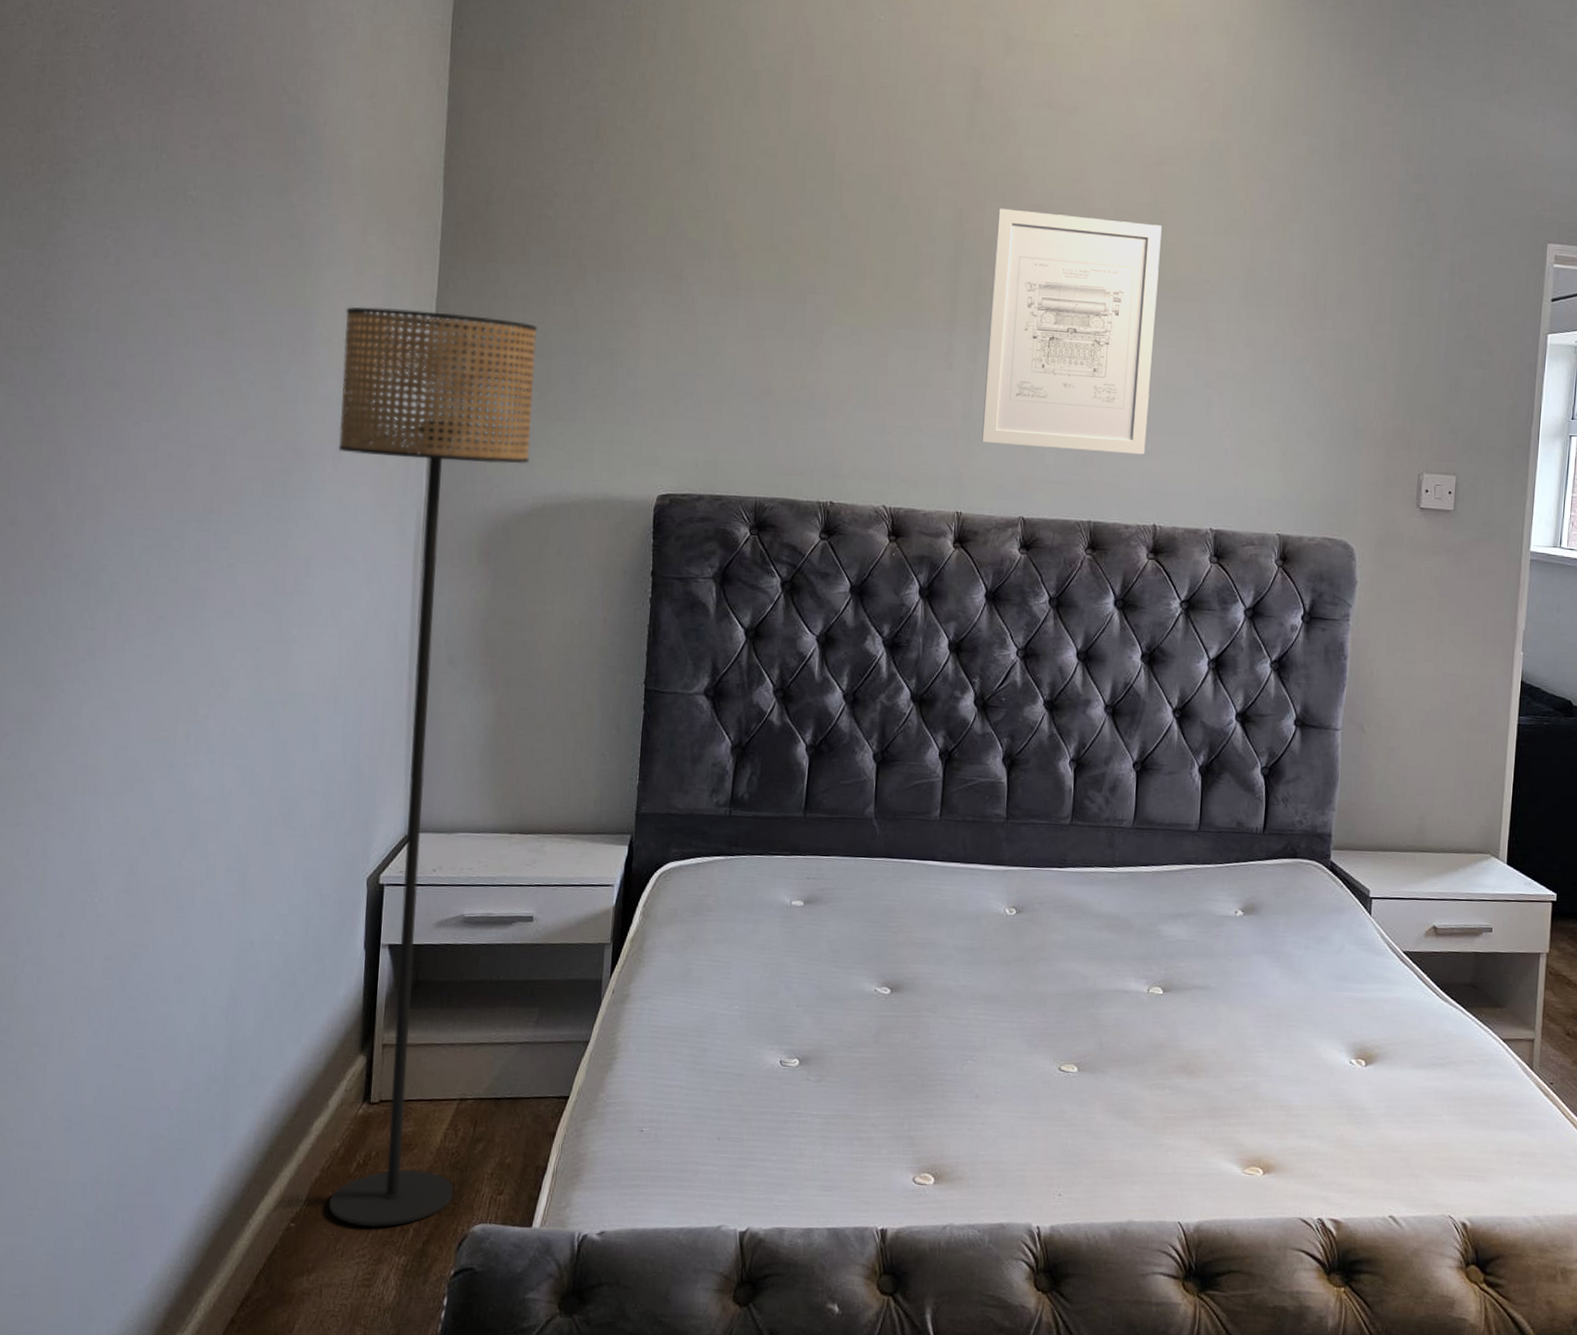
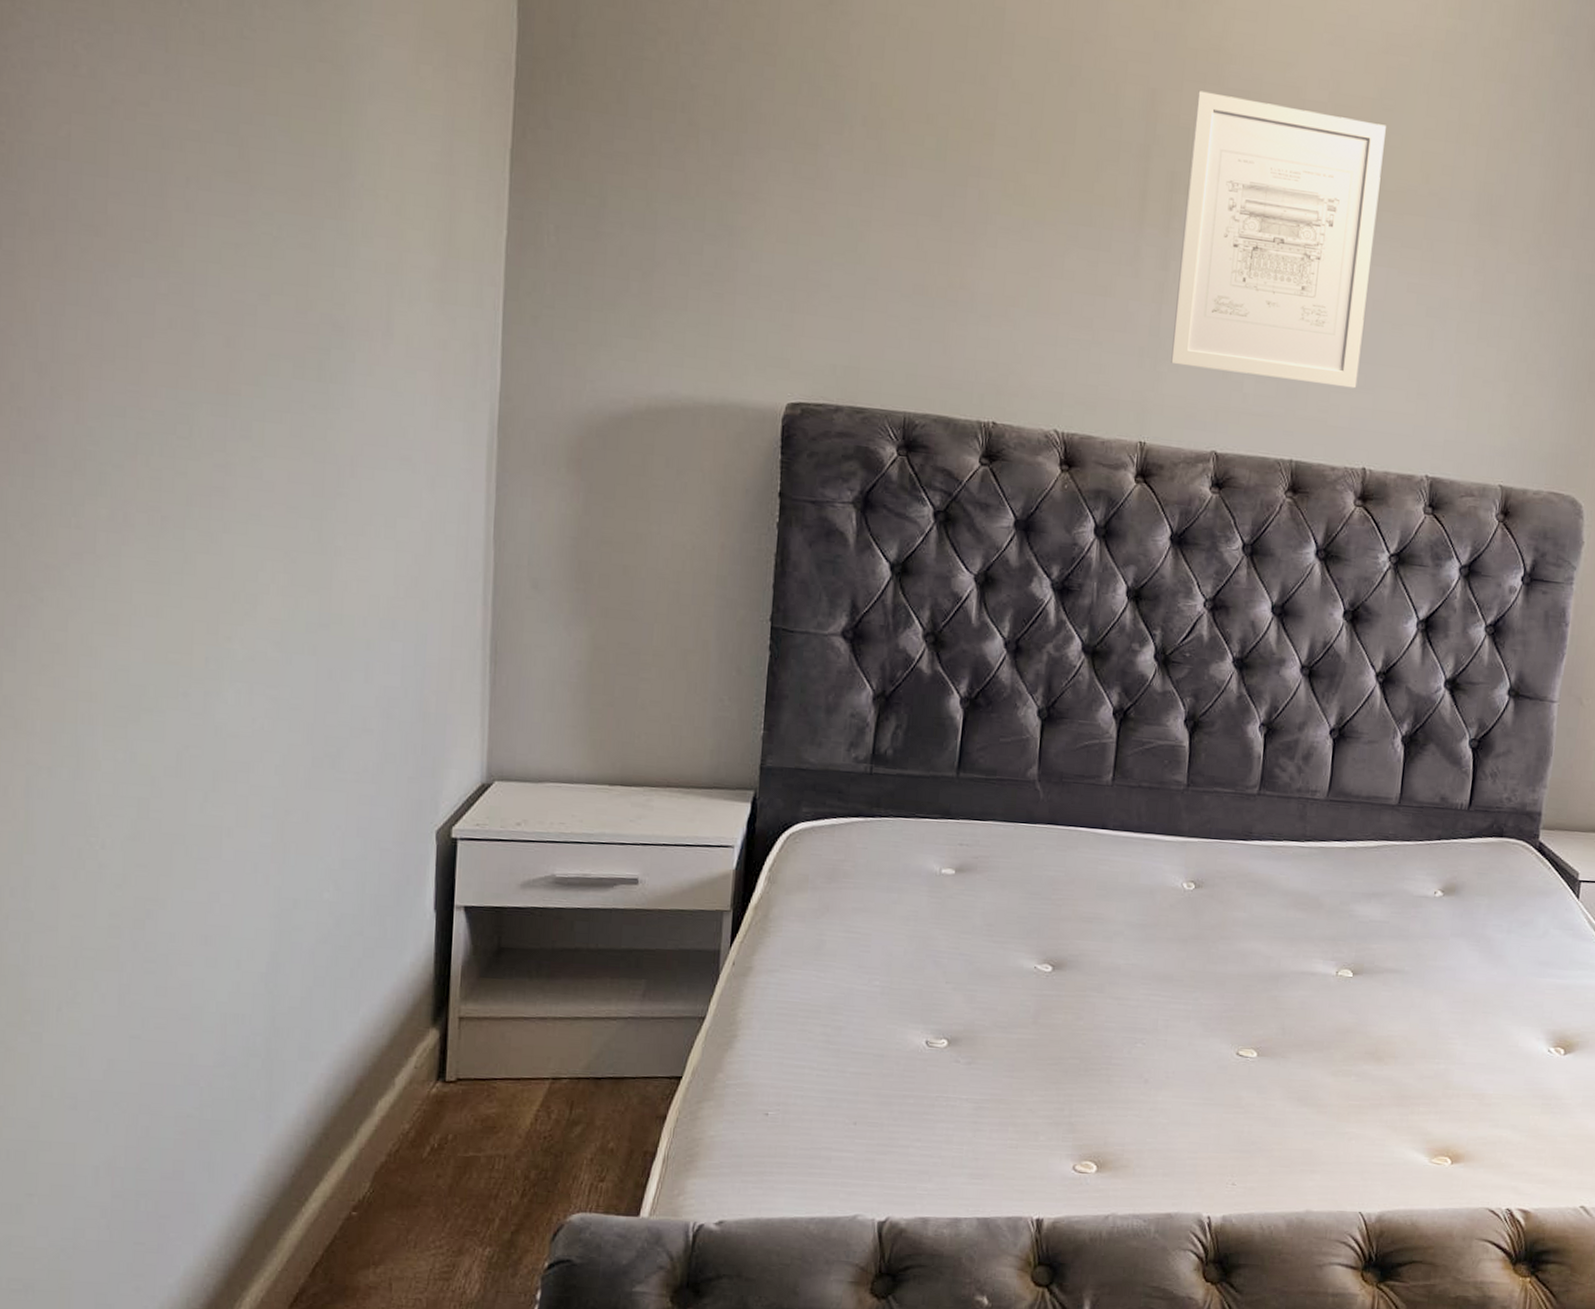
floor lamp: present [329,306,537,1227] -> none [389,152,638,1216]

